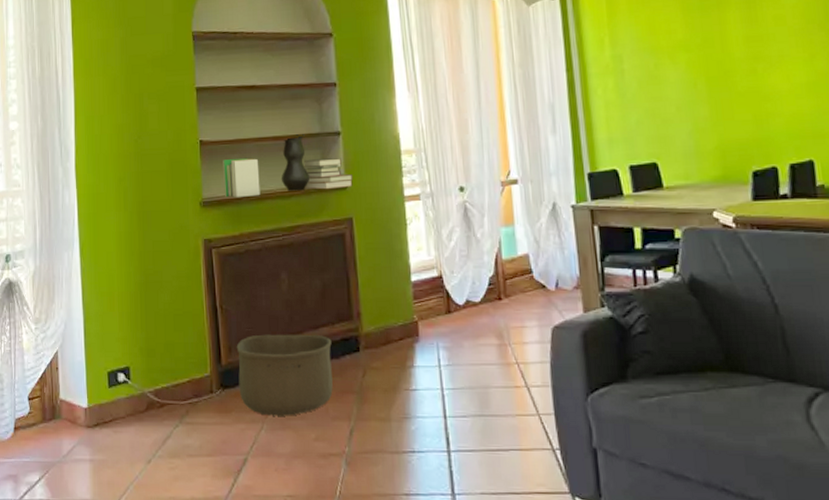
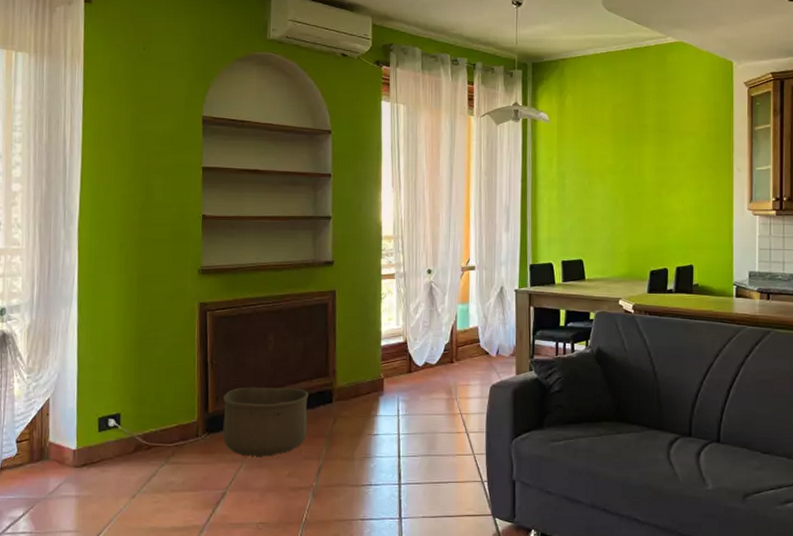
books: present [223,157,260,198] -> none [222,233,256,267]
vase: present [281,134,311,191] -> none [275,216,302,265]
books: present [303,158,353,190] -> none [296,238,339,265]

